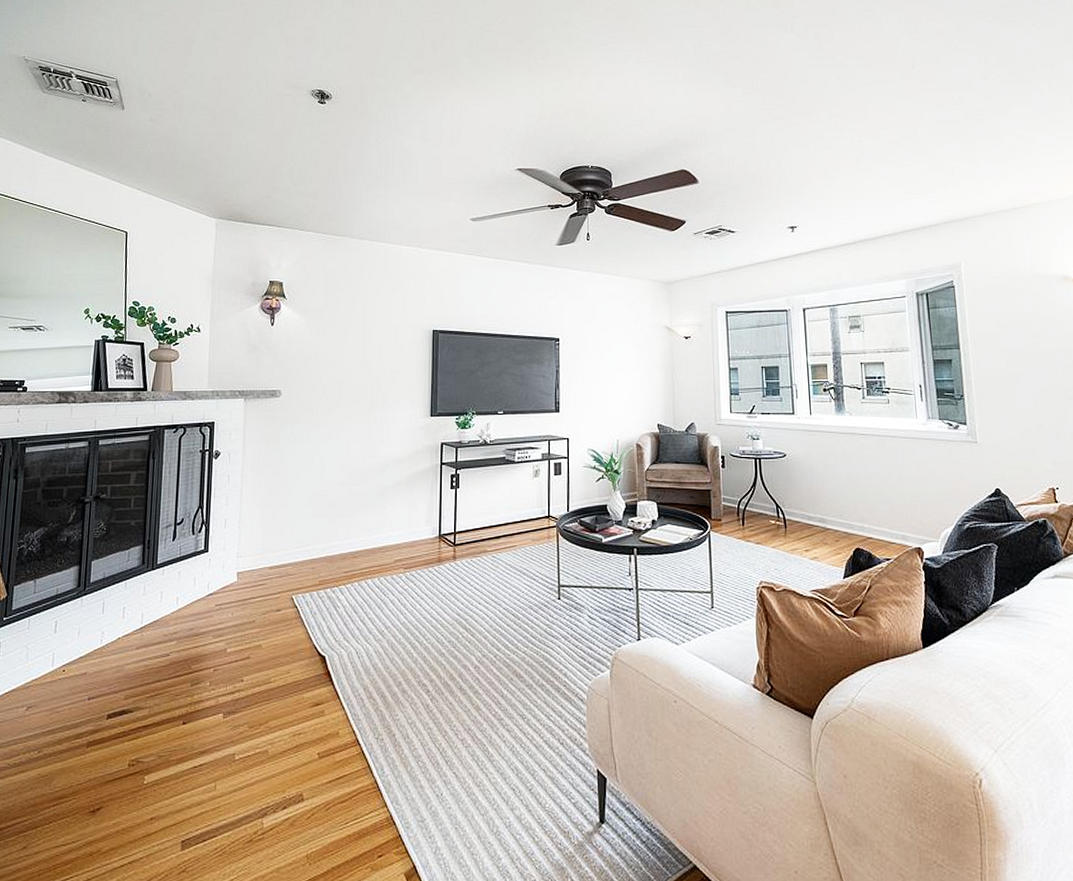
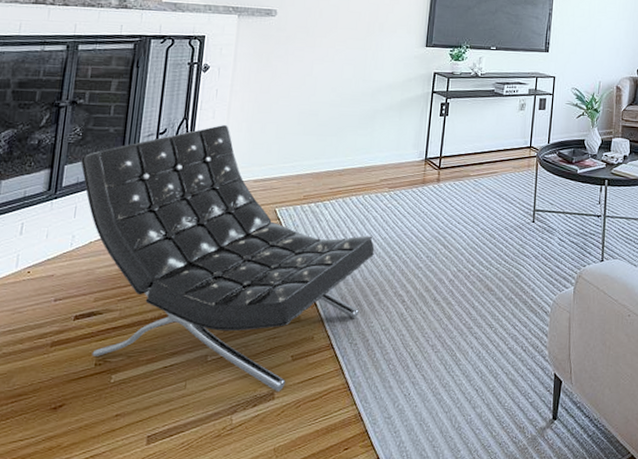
lounge chair: none [106,510,394,792] -> present [81,124,375,391]

